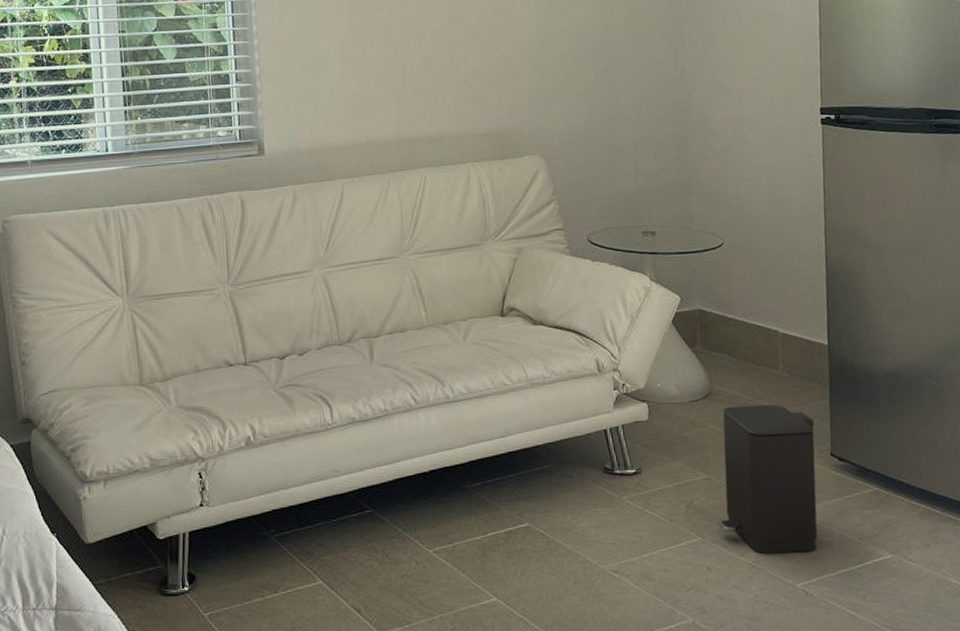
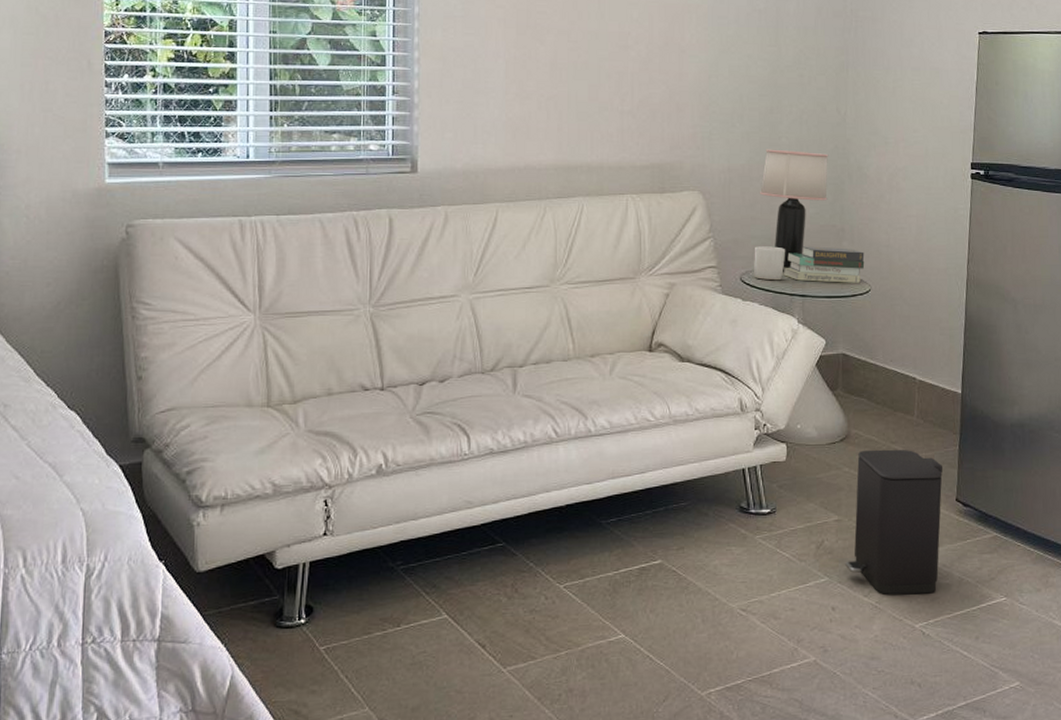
mug: none [599,205,633,240] -> present [754,246,786,281]
table lamp: none [600,108,672,230] -> present [759,149,829,272]
books: none [631,202,716,239] -> present [783,246,865,284]

